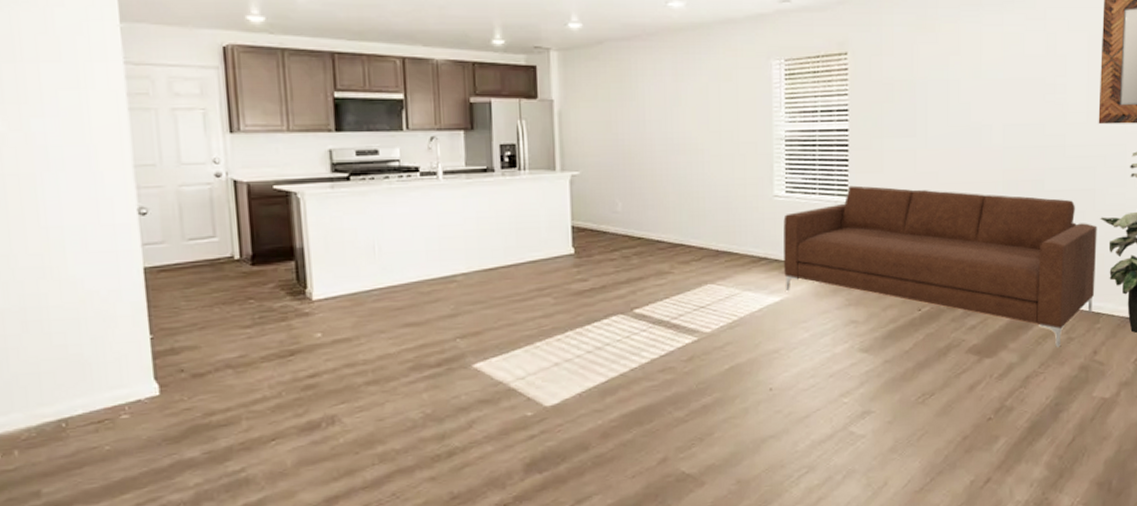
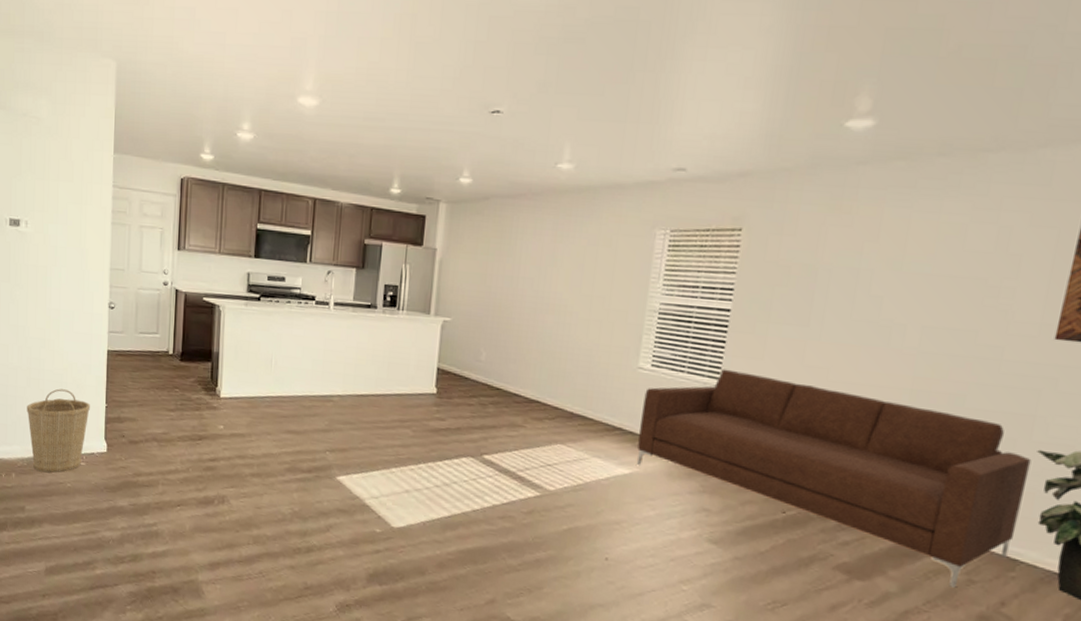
basket: none [26,326,127,440] -> present [27,388,90,473]

